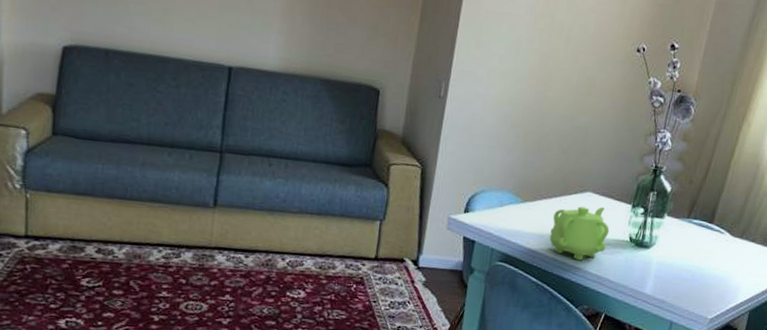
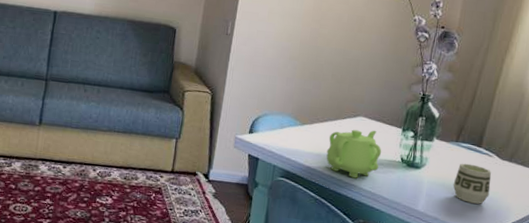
cup: none [682,241,722,285] -> present [453,163,491,204]

